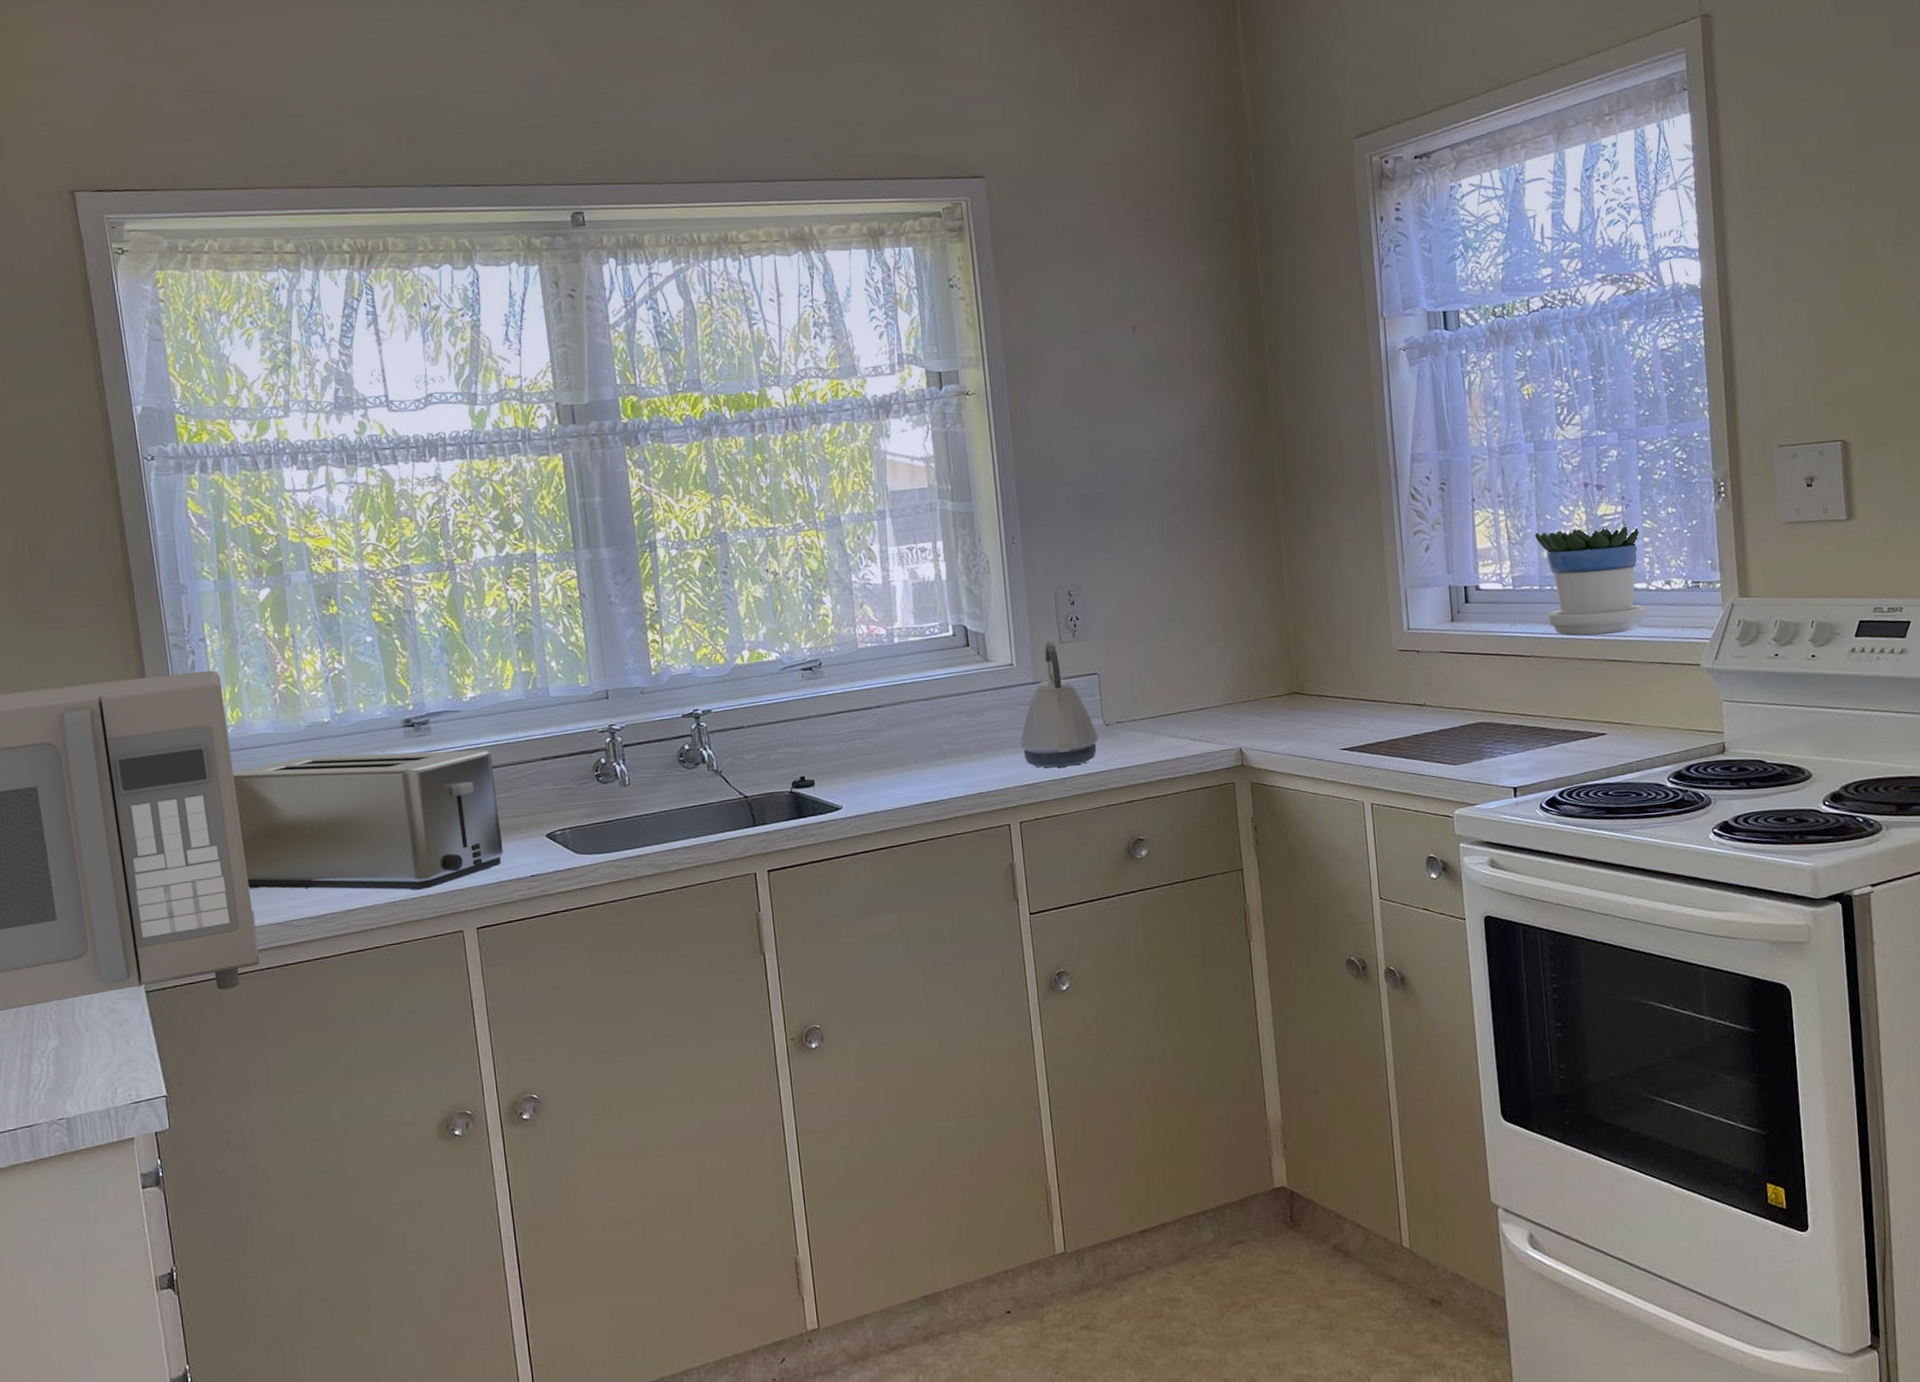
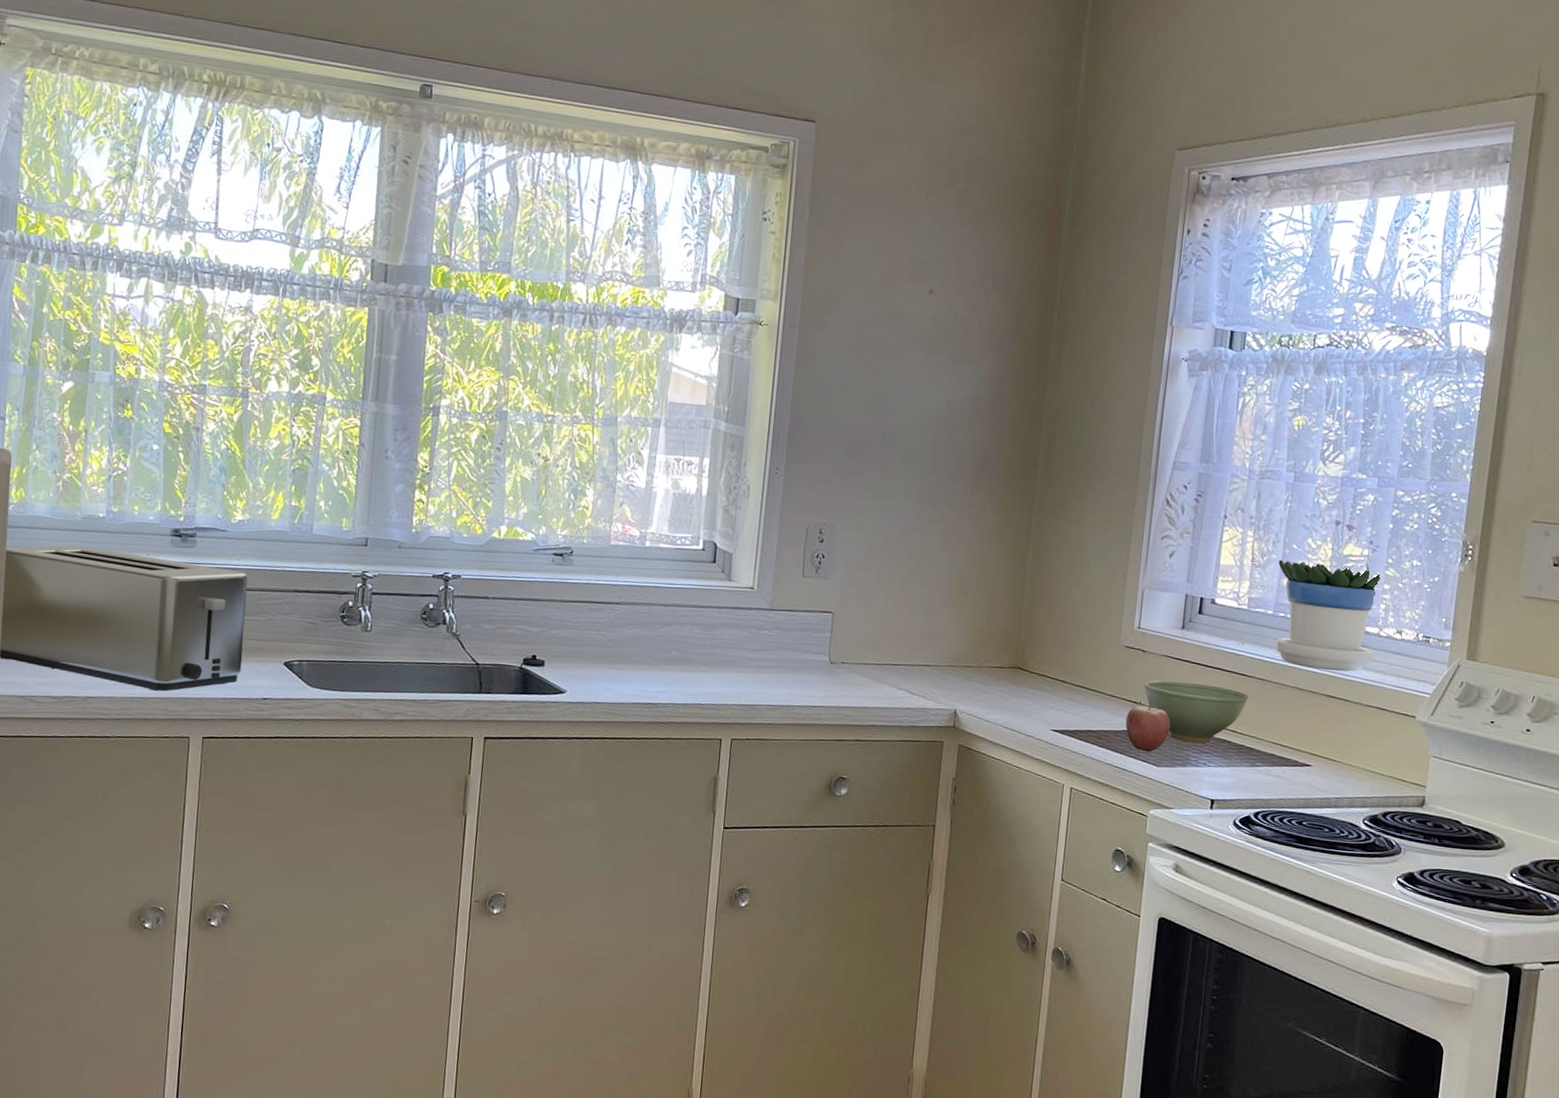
kettle: present [1020,641,1098,768] -> none [746,572,822,696]
fruit: none [1413,696,1459,753] -> present [1125,696,1171,753]
bowl: none [1424,672,1532,735] -> present [1143,680,1249,744]

